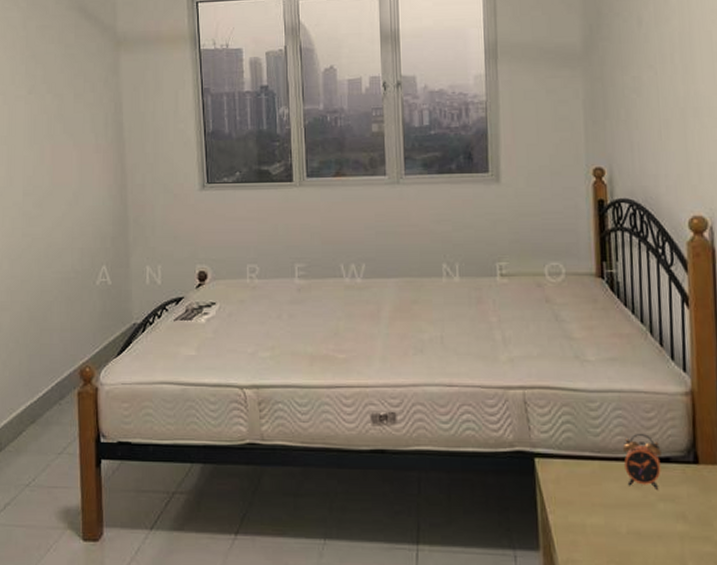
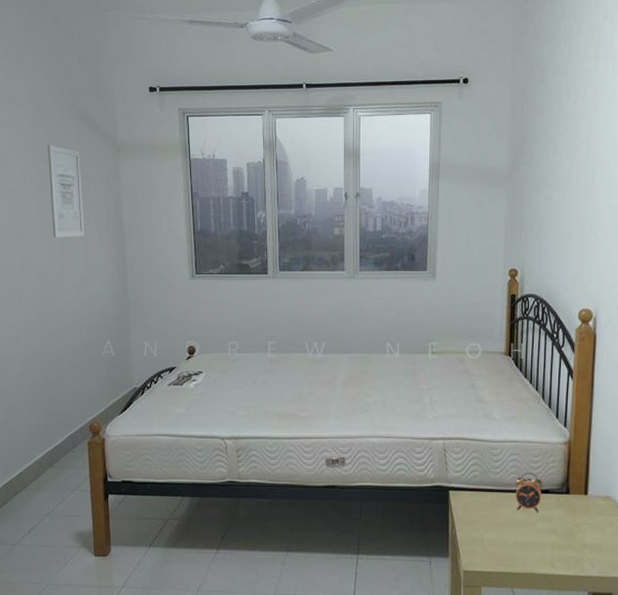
wall art: none [39,41,79,146] -> present [47,145,85,238]

